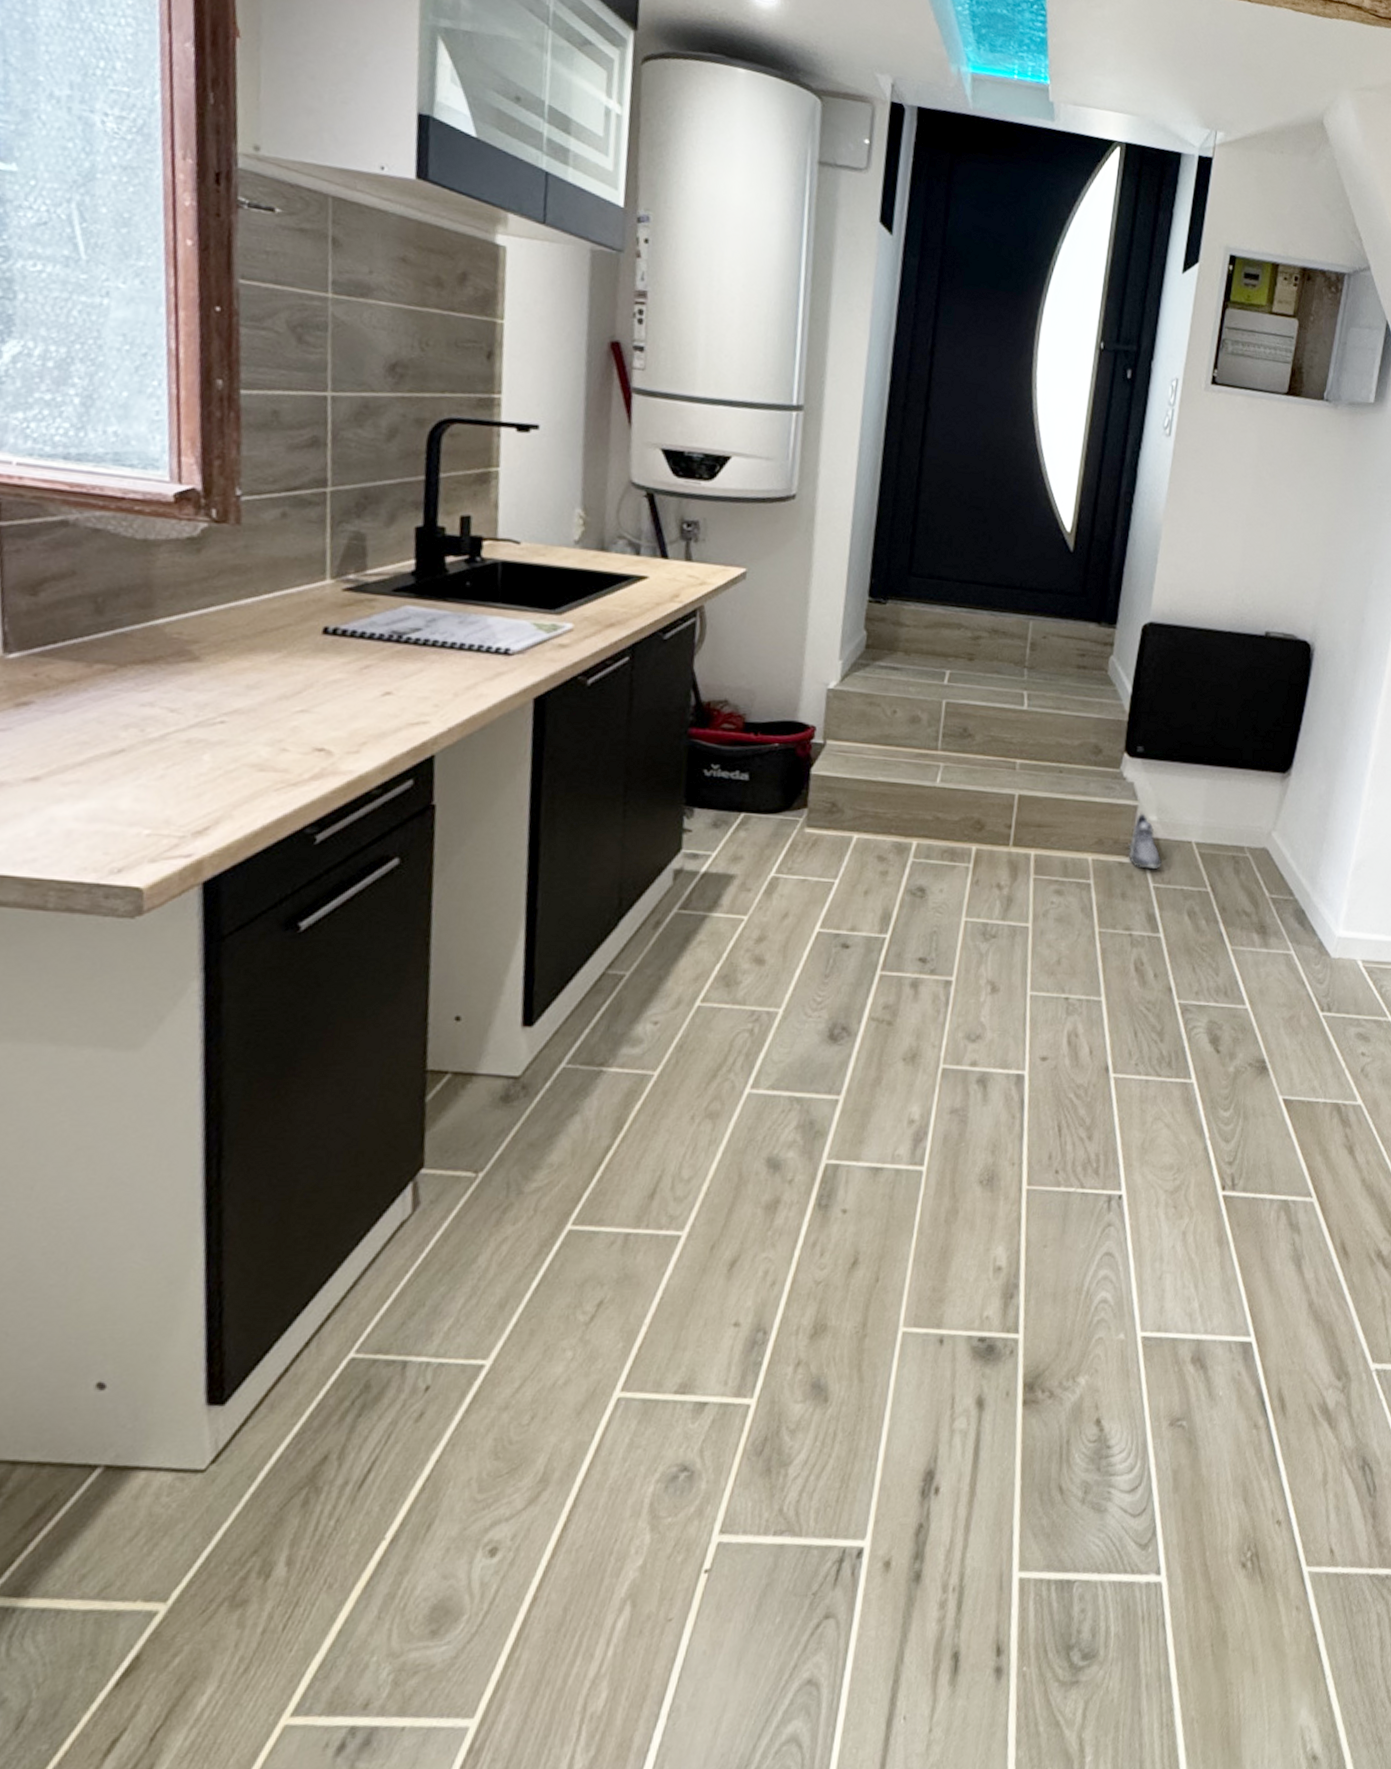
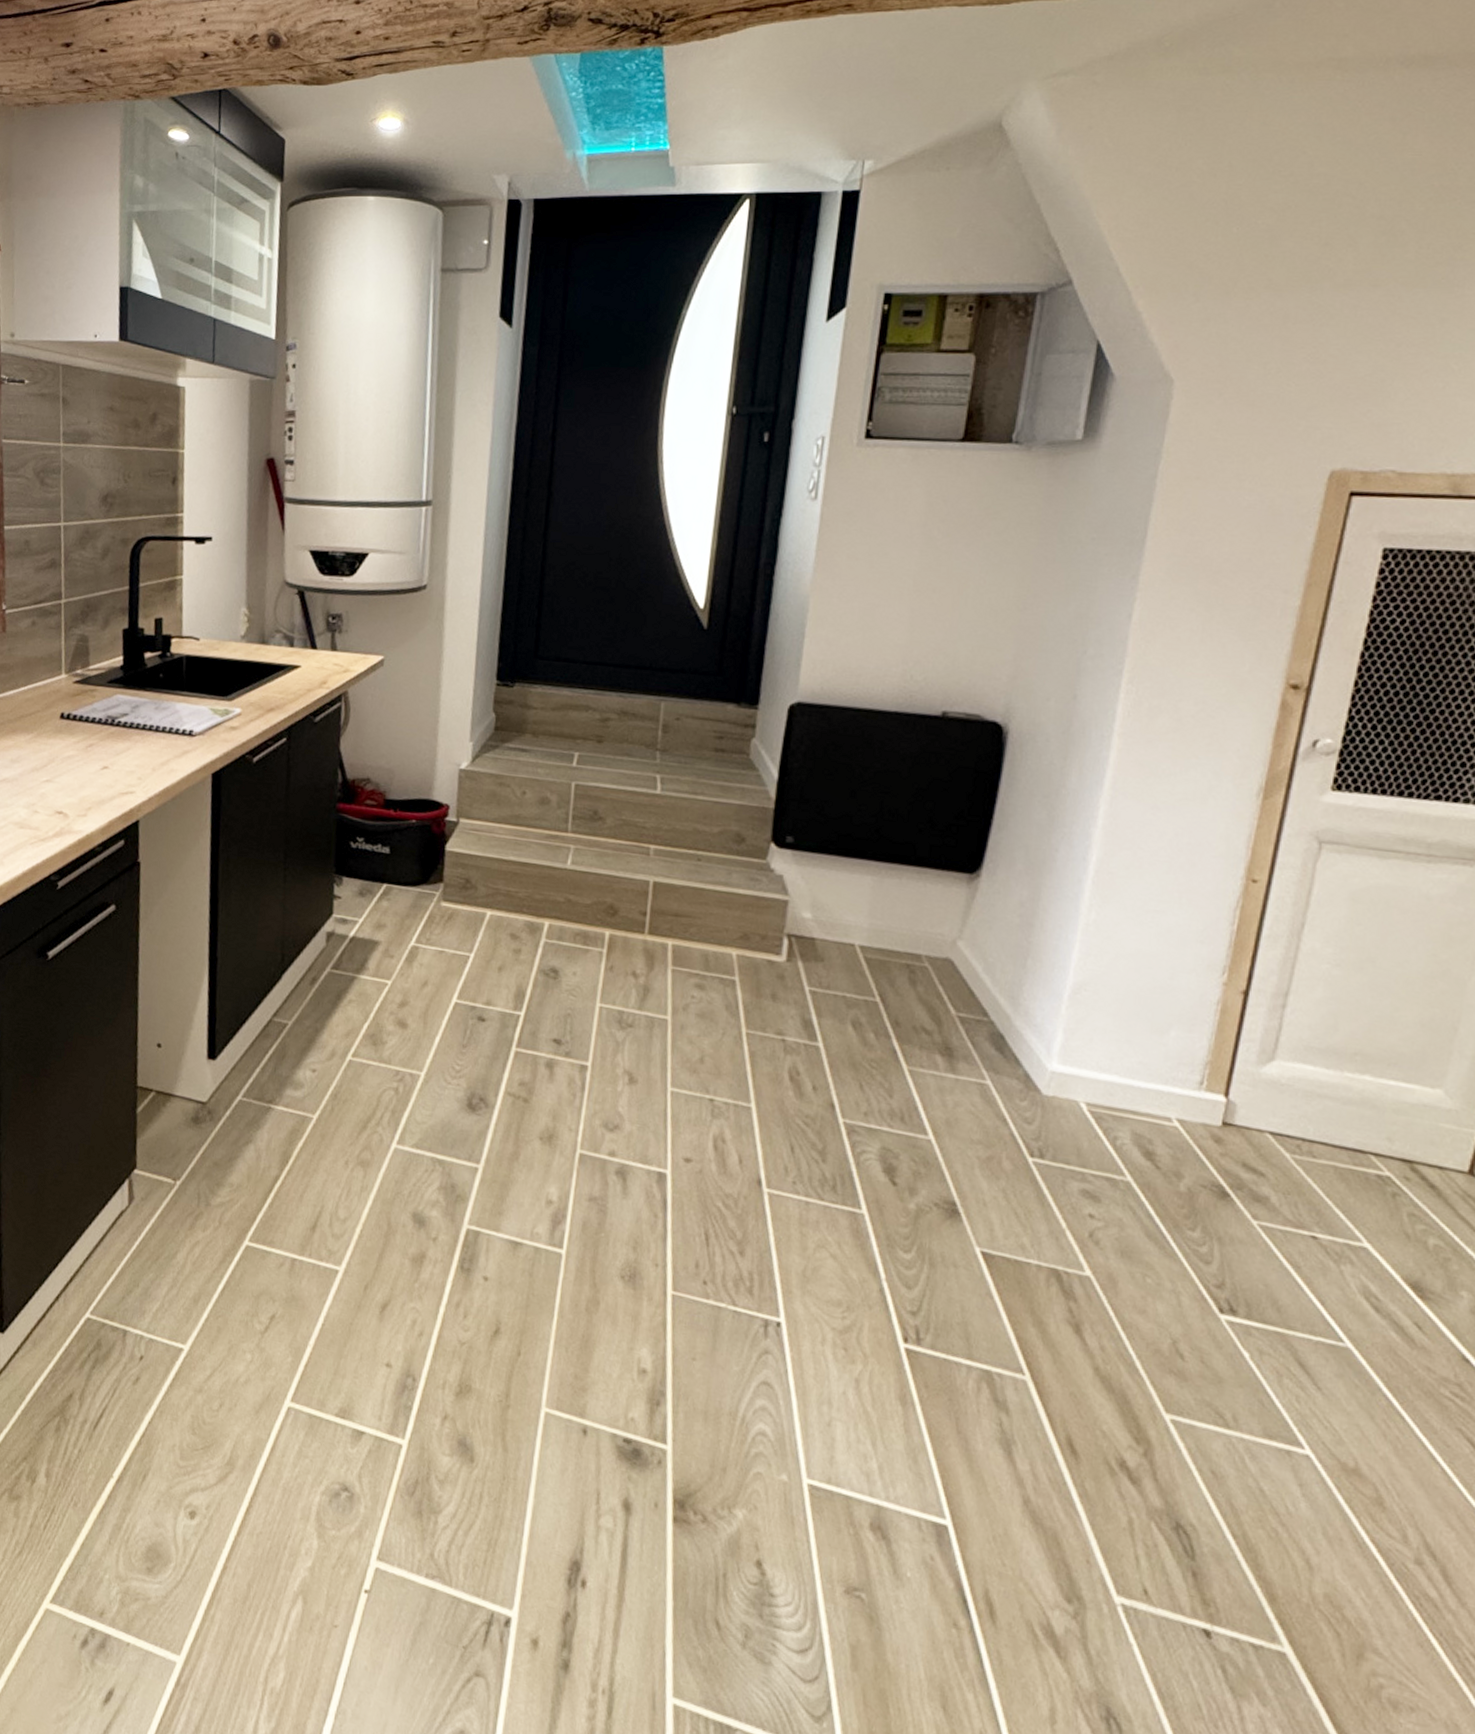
shoe: present [1128,813,1162,869] -> none [778,909,819,971]

